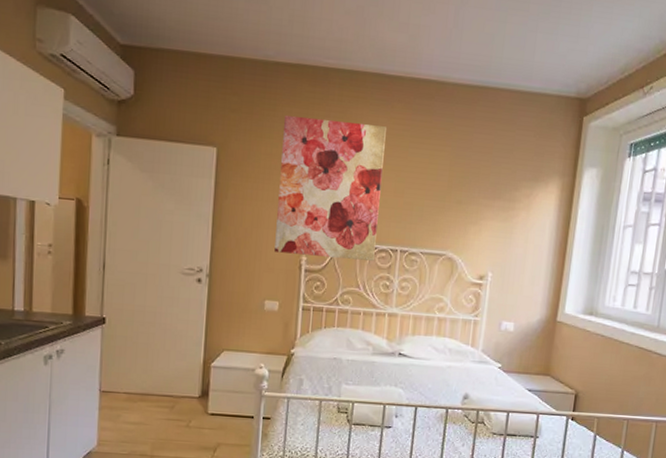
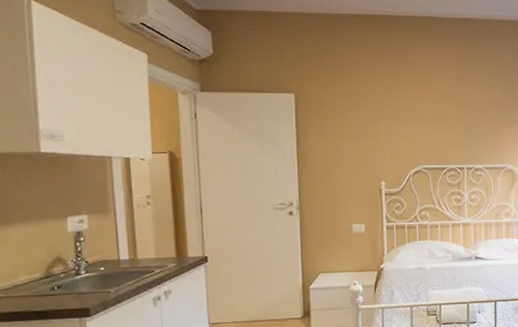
wall art: present [274,115,386,261] -> none [353,59,445,181]

